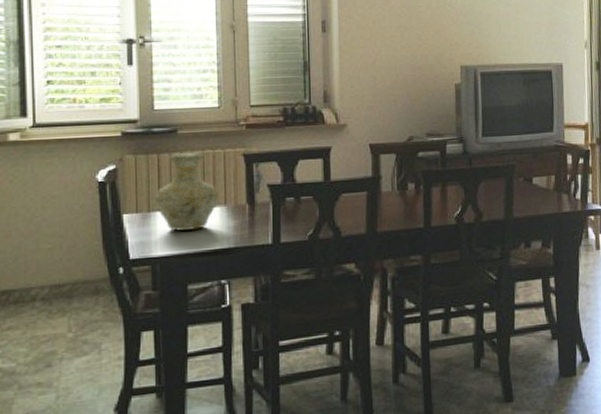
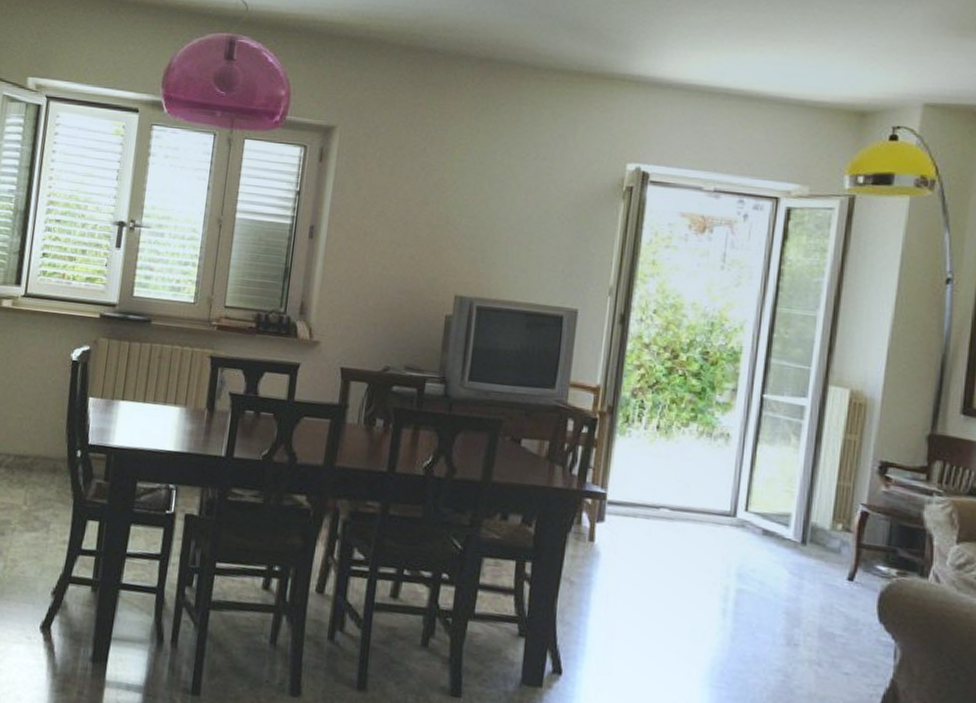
vase: present [154,152,218,231] -> none [120,344,180,427]

